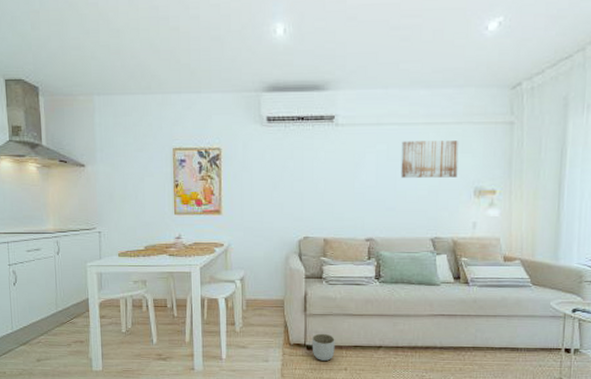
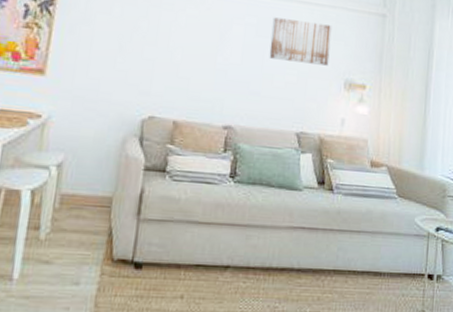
planter: present [312,333,335,361] -> none [141,246,173,285]

